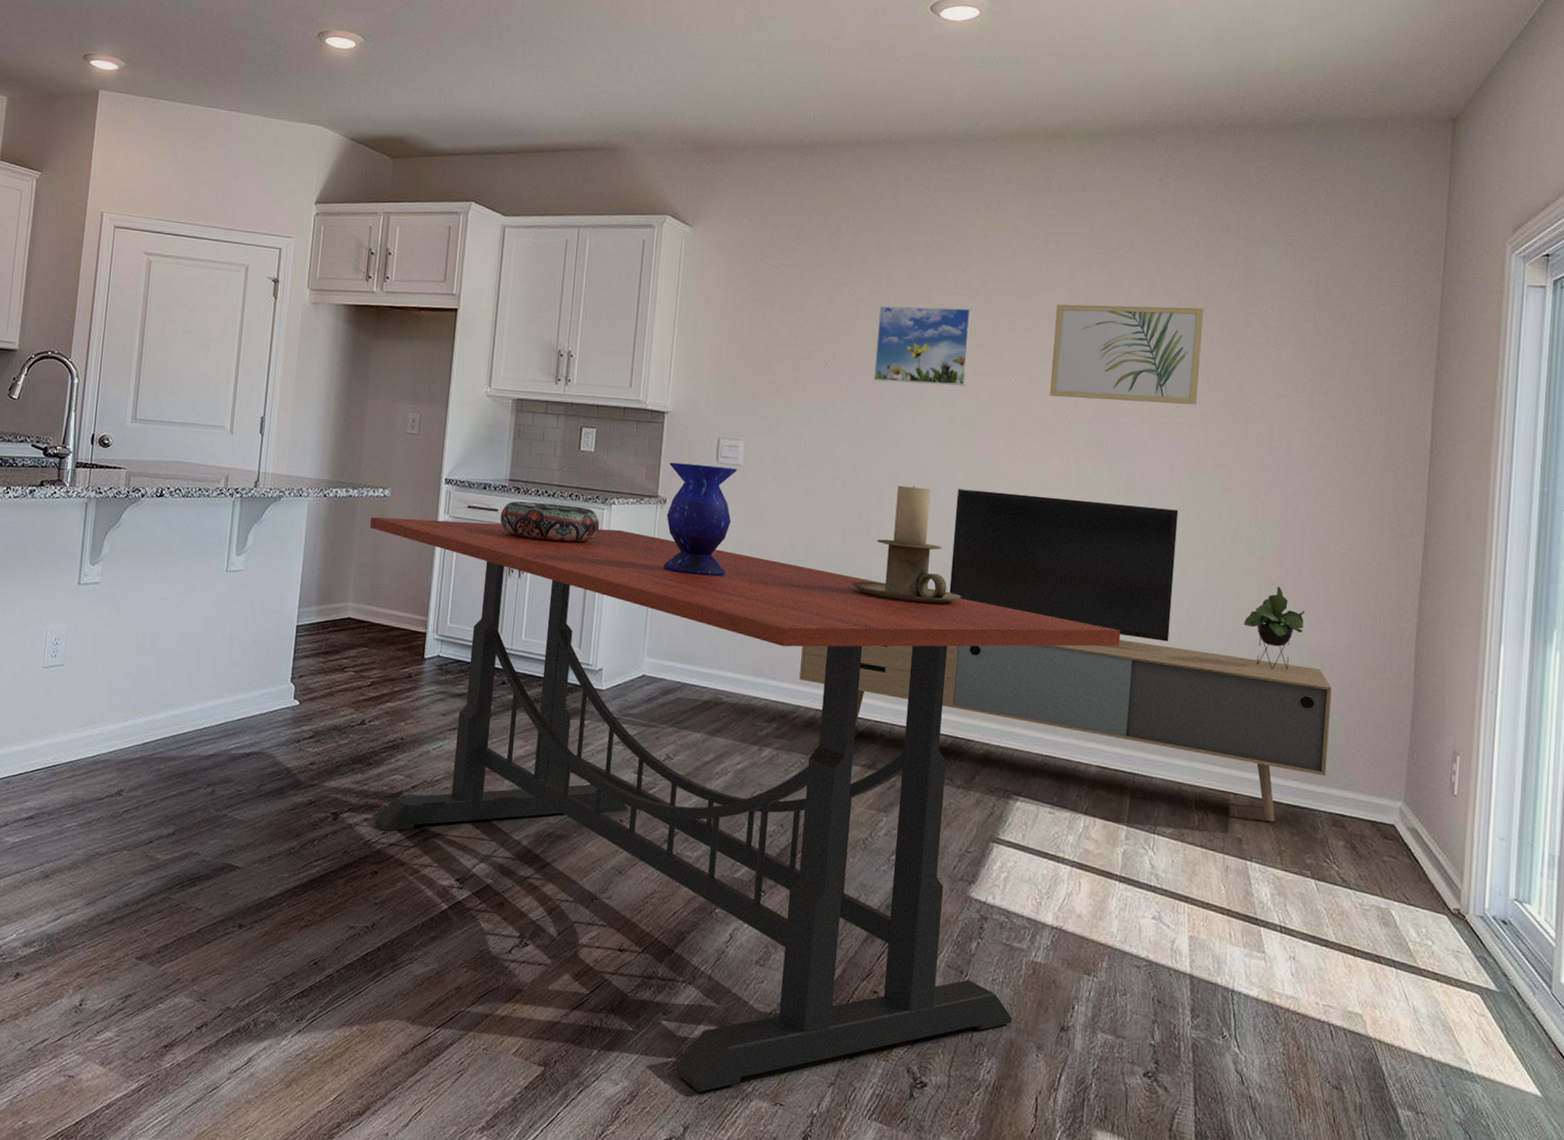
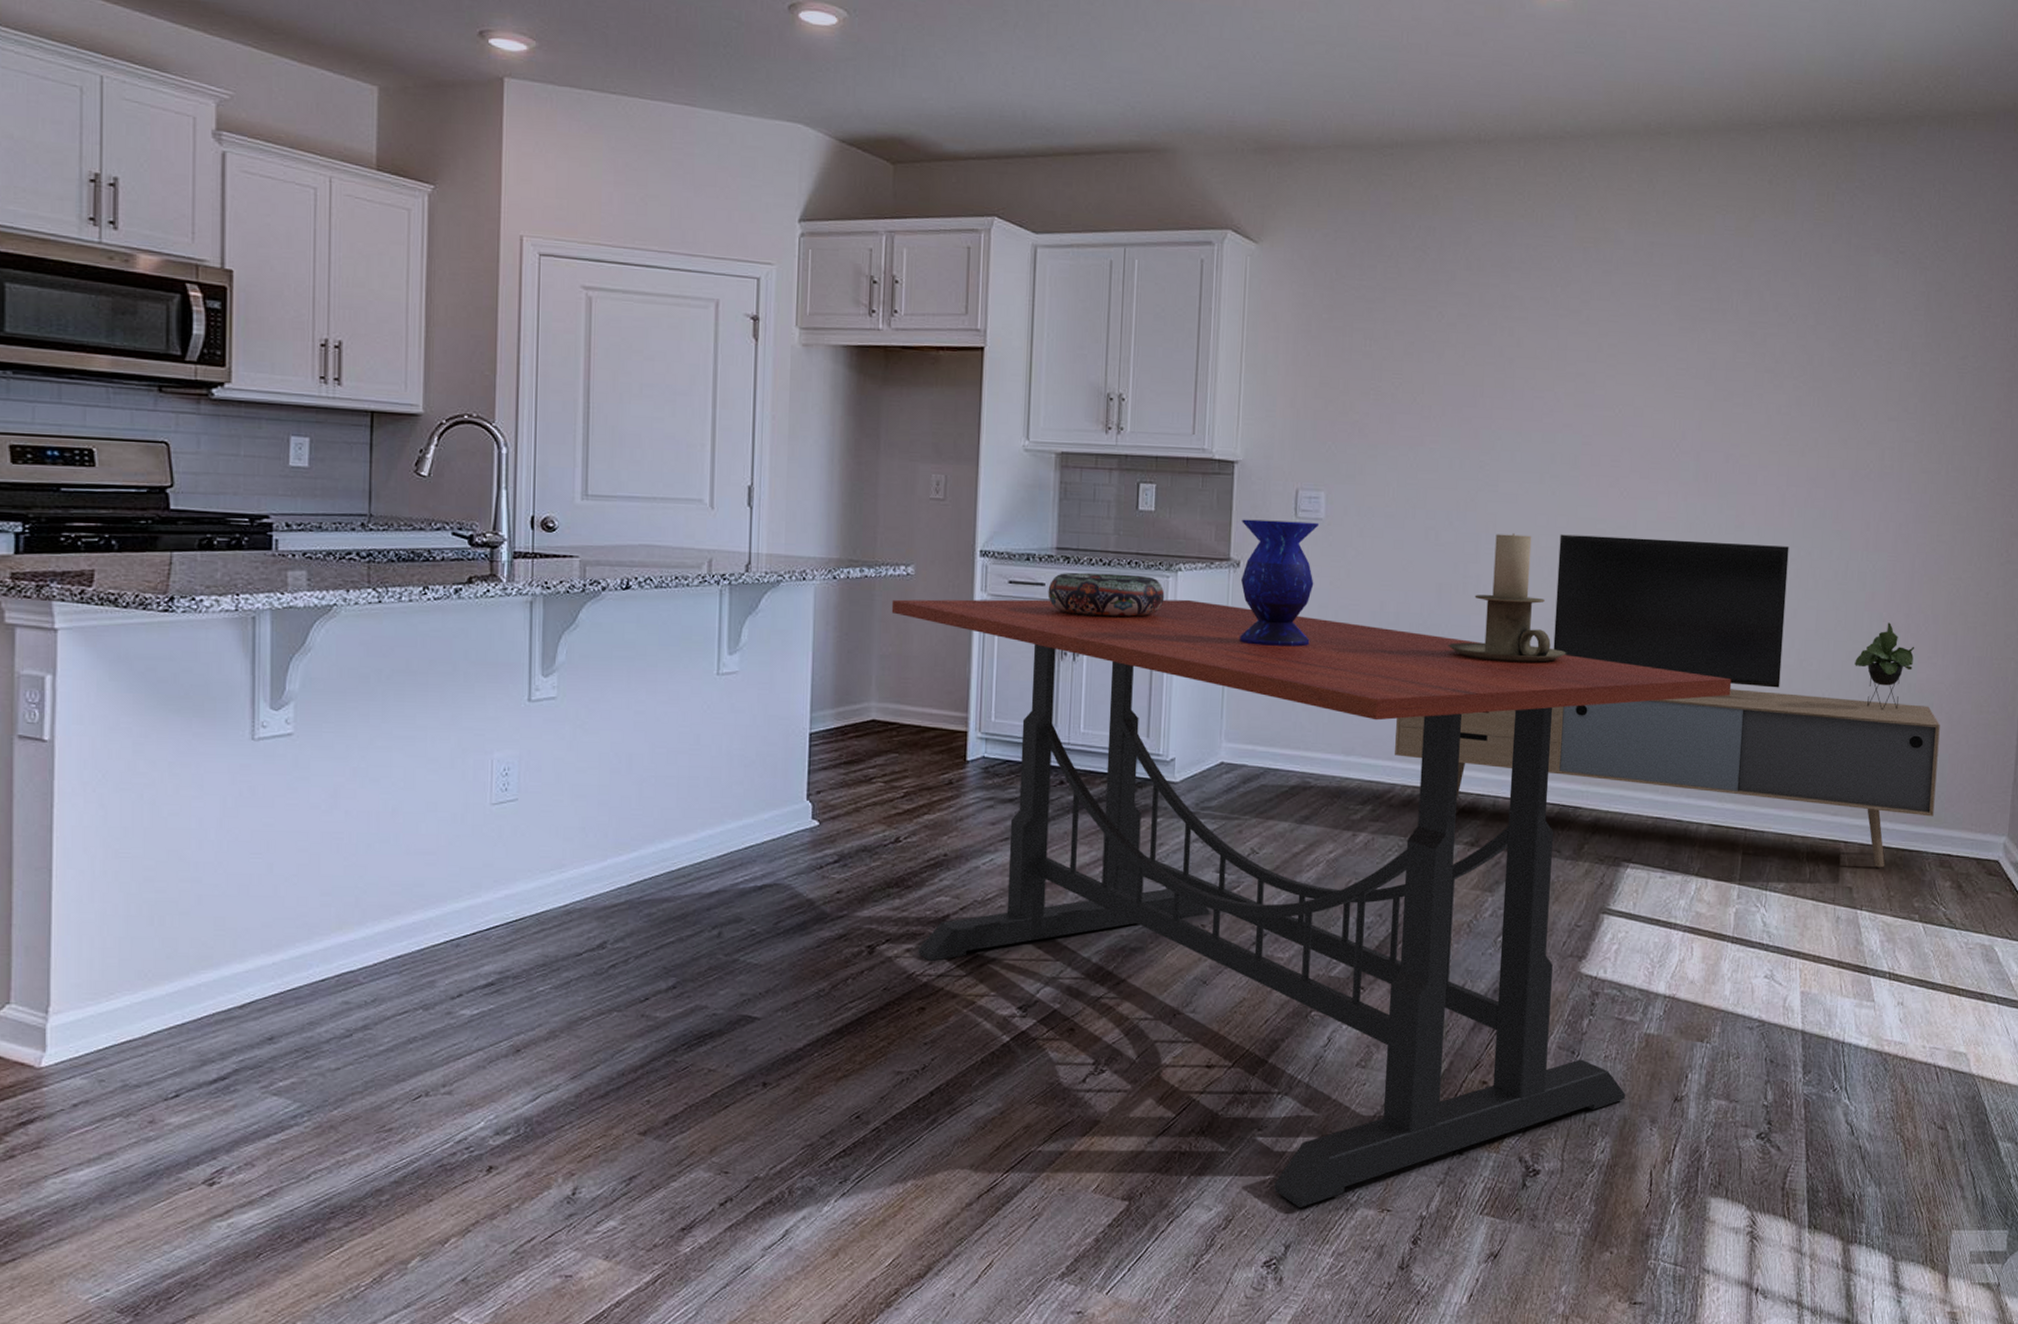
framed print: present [873,305,972,386] -> none [1467,331,1572,420]
wall art: present [1049,304,1205,405] -> none [1655,324,1815,432]

